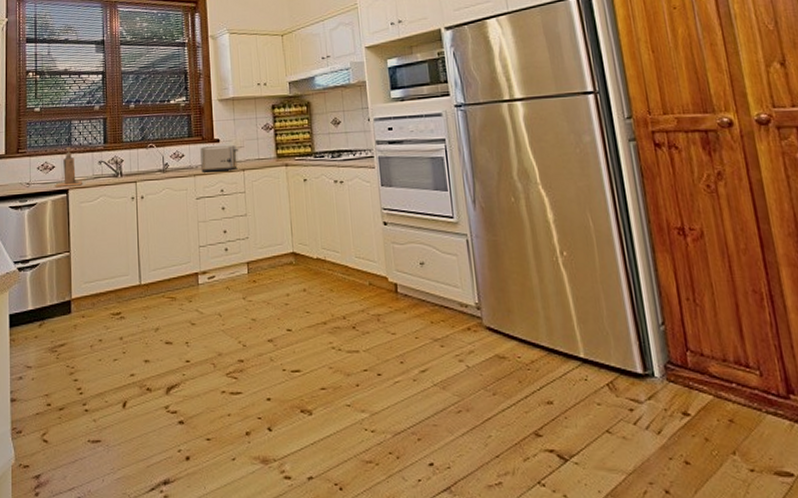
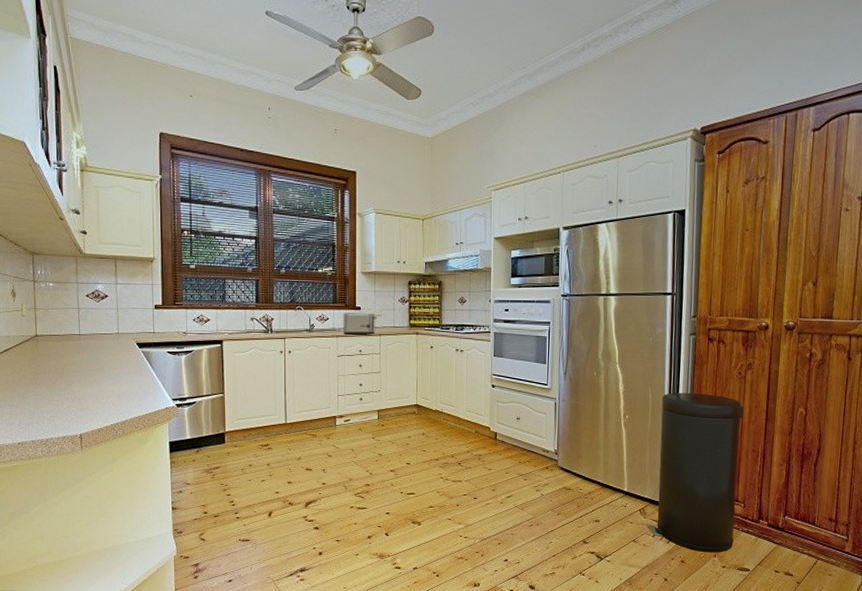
soap dispenser: present [55,146,82,187] -> none [210,303,235,338]
pedal bin: none [607,215,758,448] -> present [647,392,744,553]

